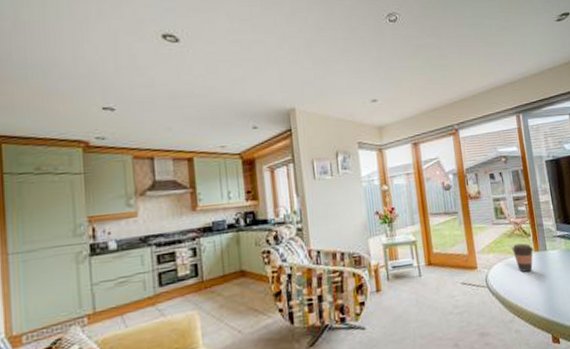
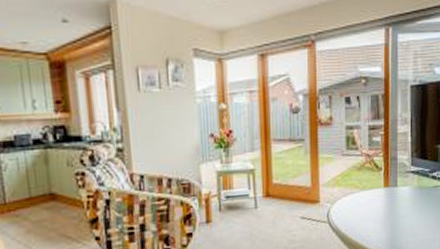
coffee cup: present [511,243,534,273] -> none [359,177,384,209]

